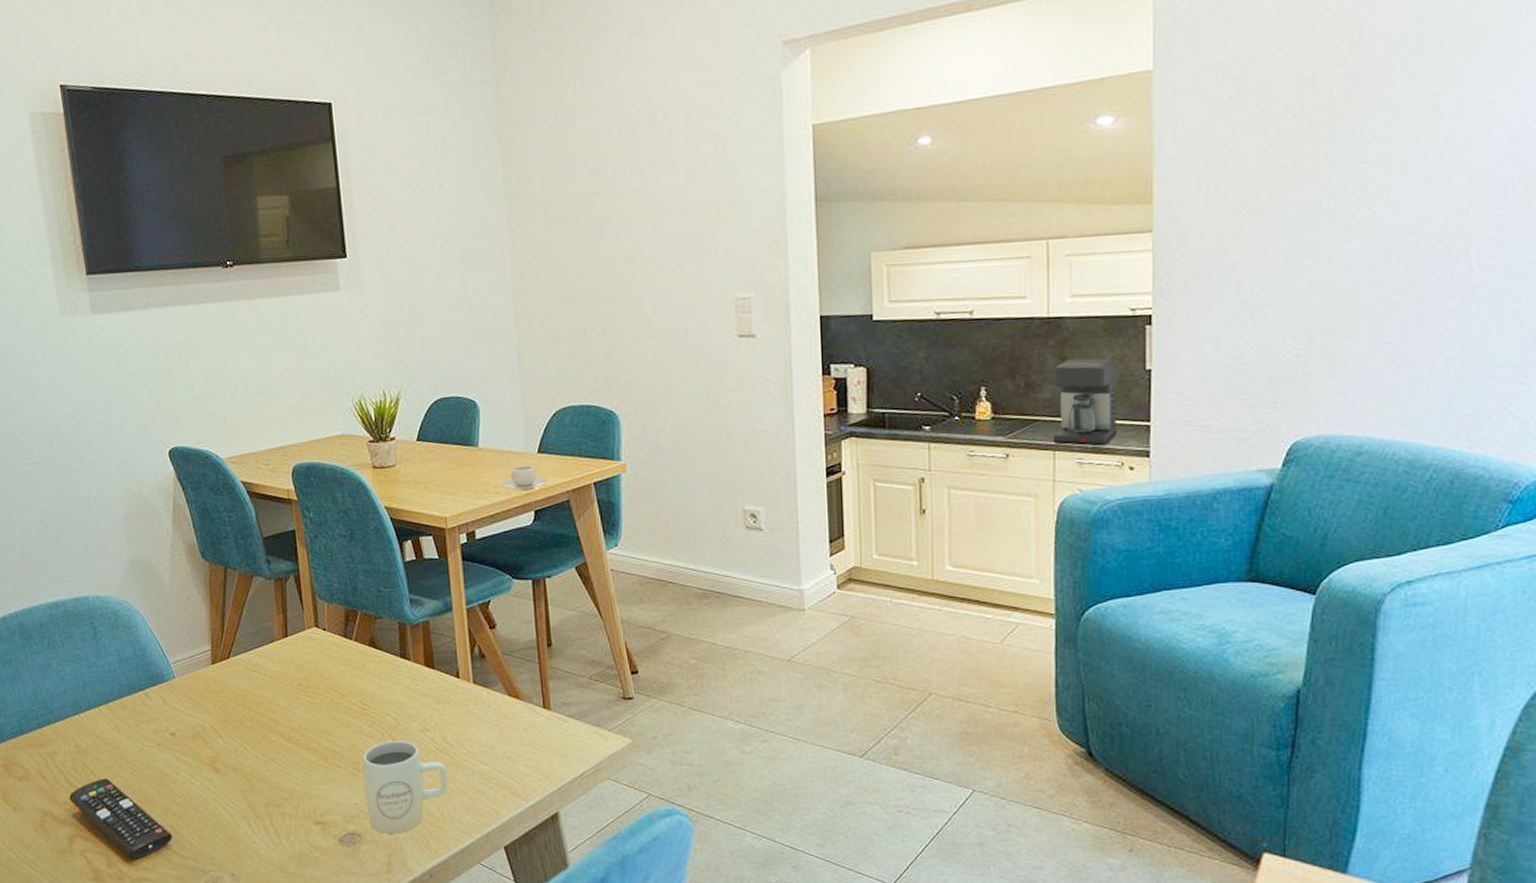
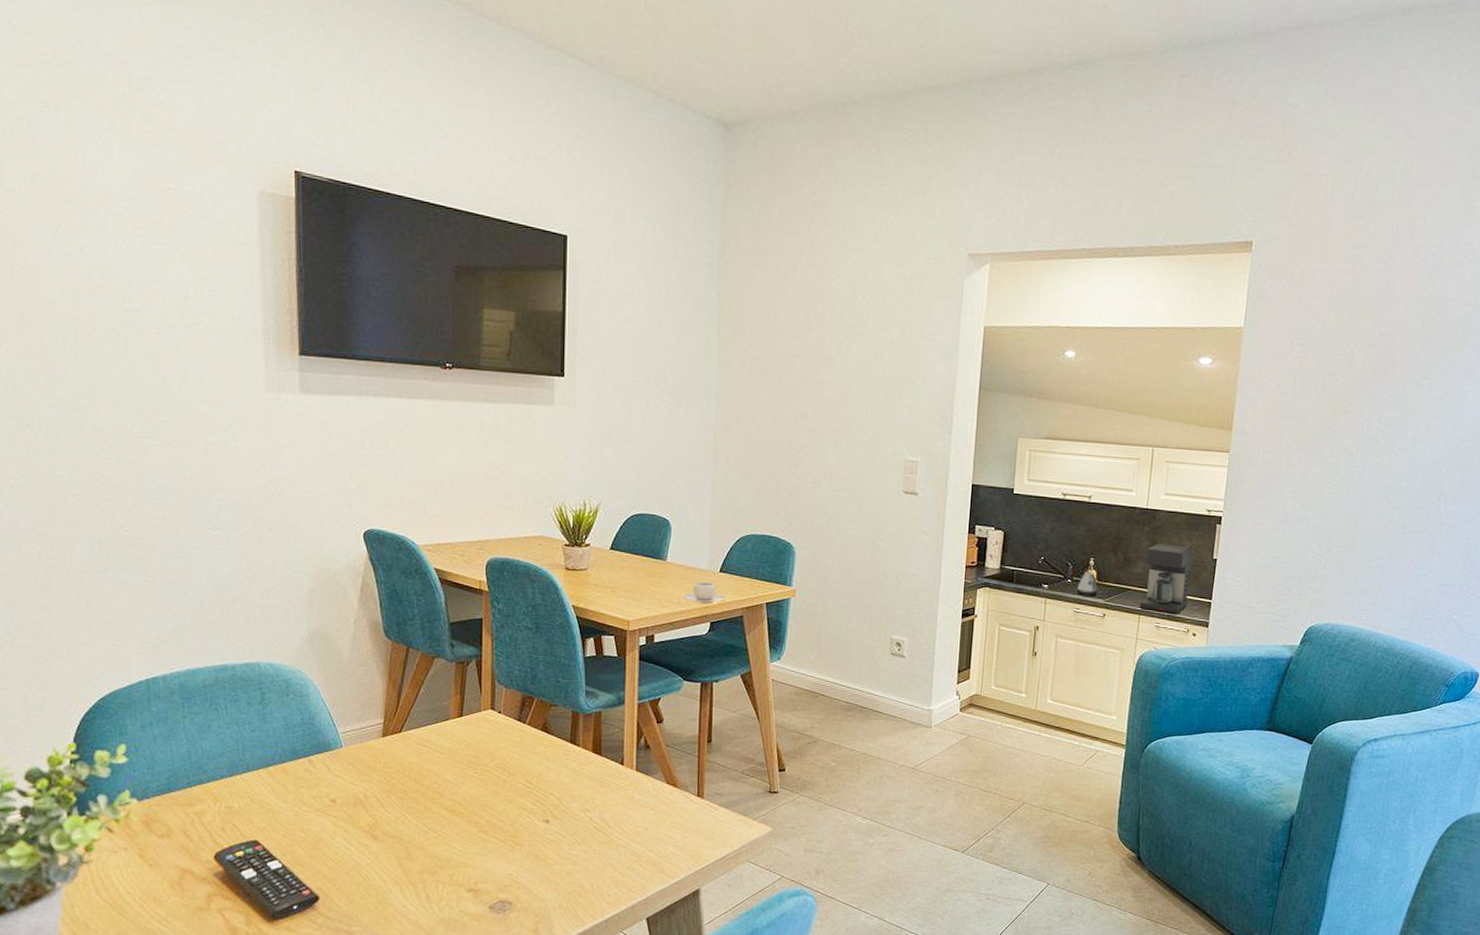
mug: present [362,740,449,834] -> none [520,817,602,903]
kettle: none [966,392,996,436] -> present [1076,562,1099,598]

